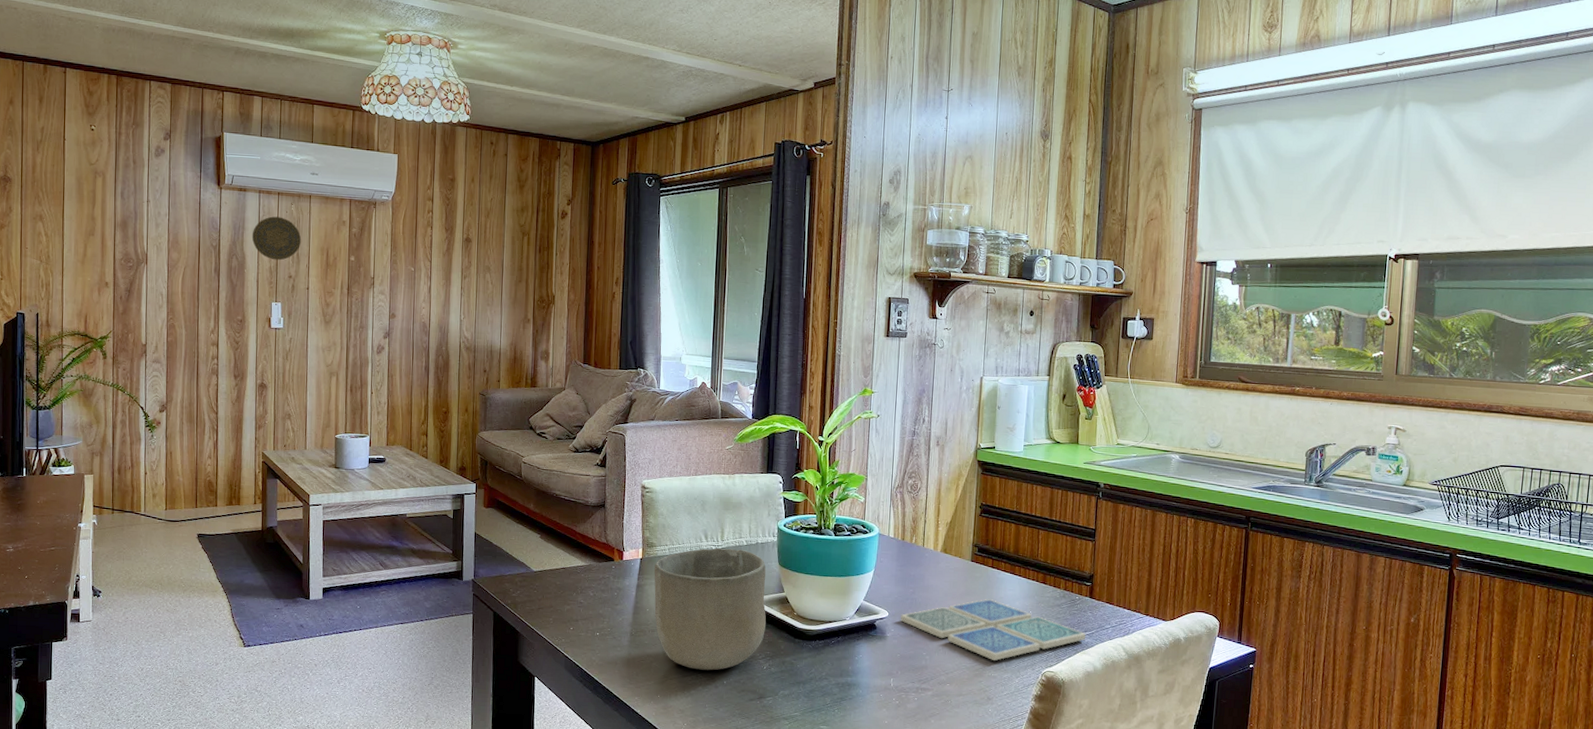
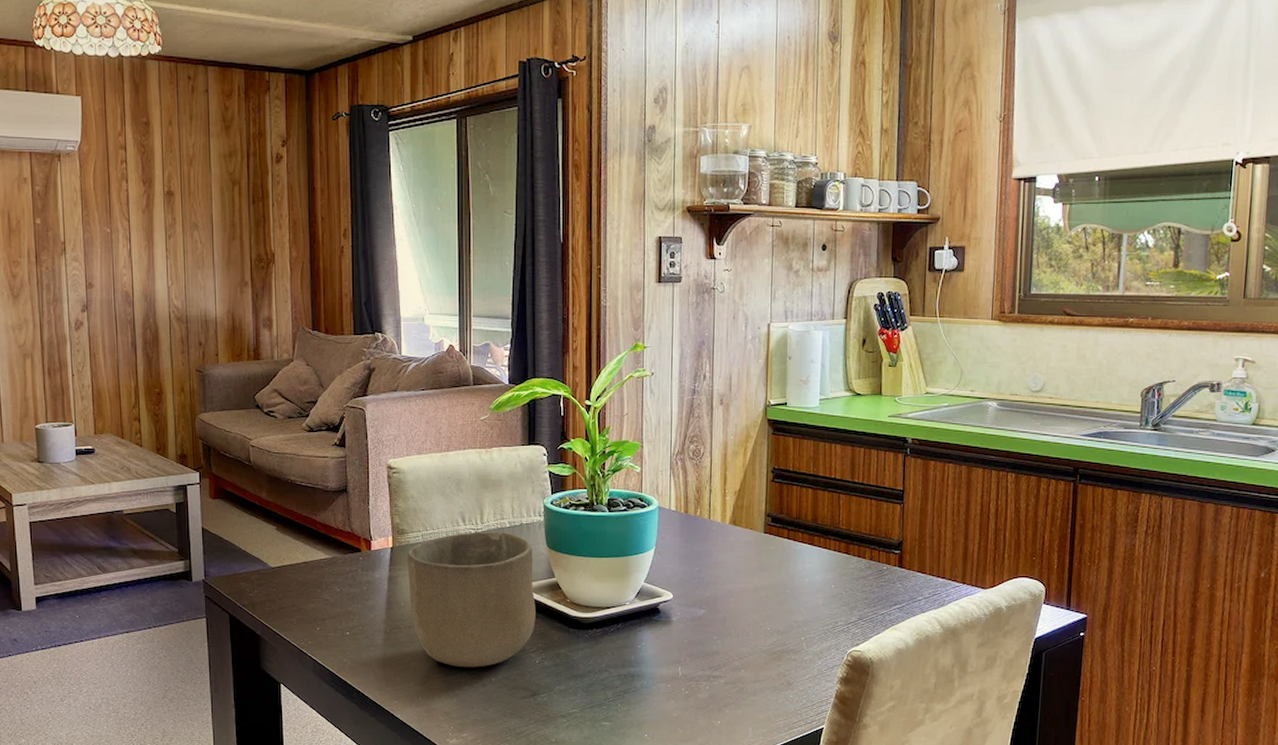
drink coaster: present [900,598,1086,661] -> none [686,573,895,643]

